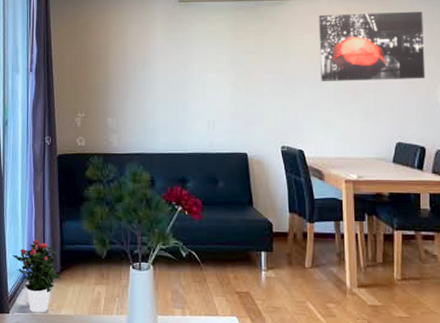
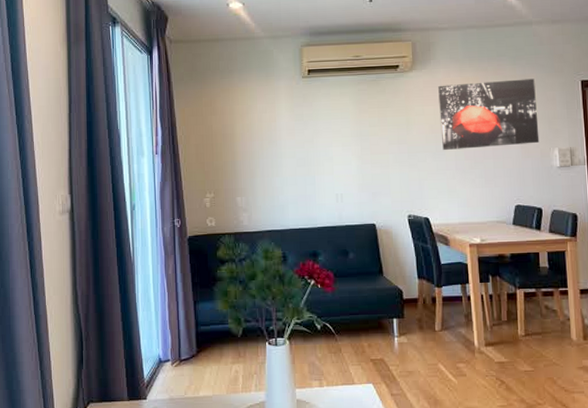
potted flower: present [12,239,62,312] -> none [146,323,199,396]

